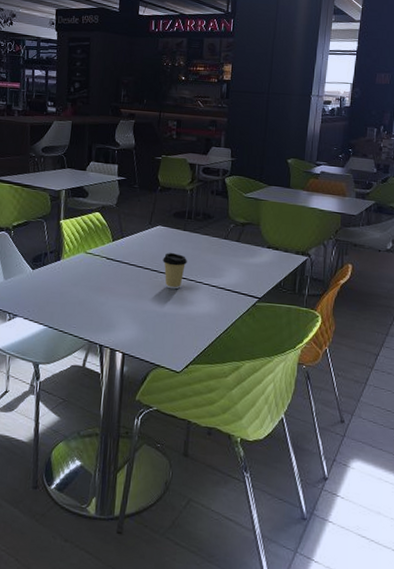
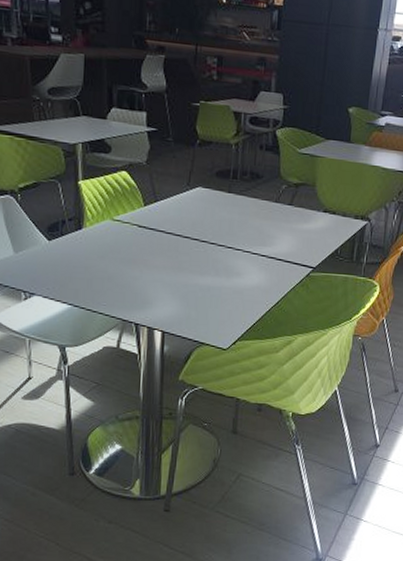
coffee cup: present [162,253,187,290] -> none [204,219,233,260]

